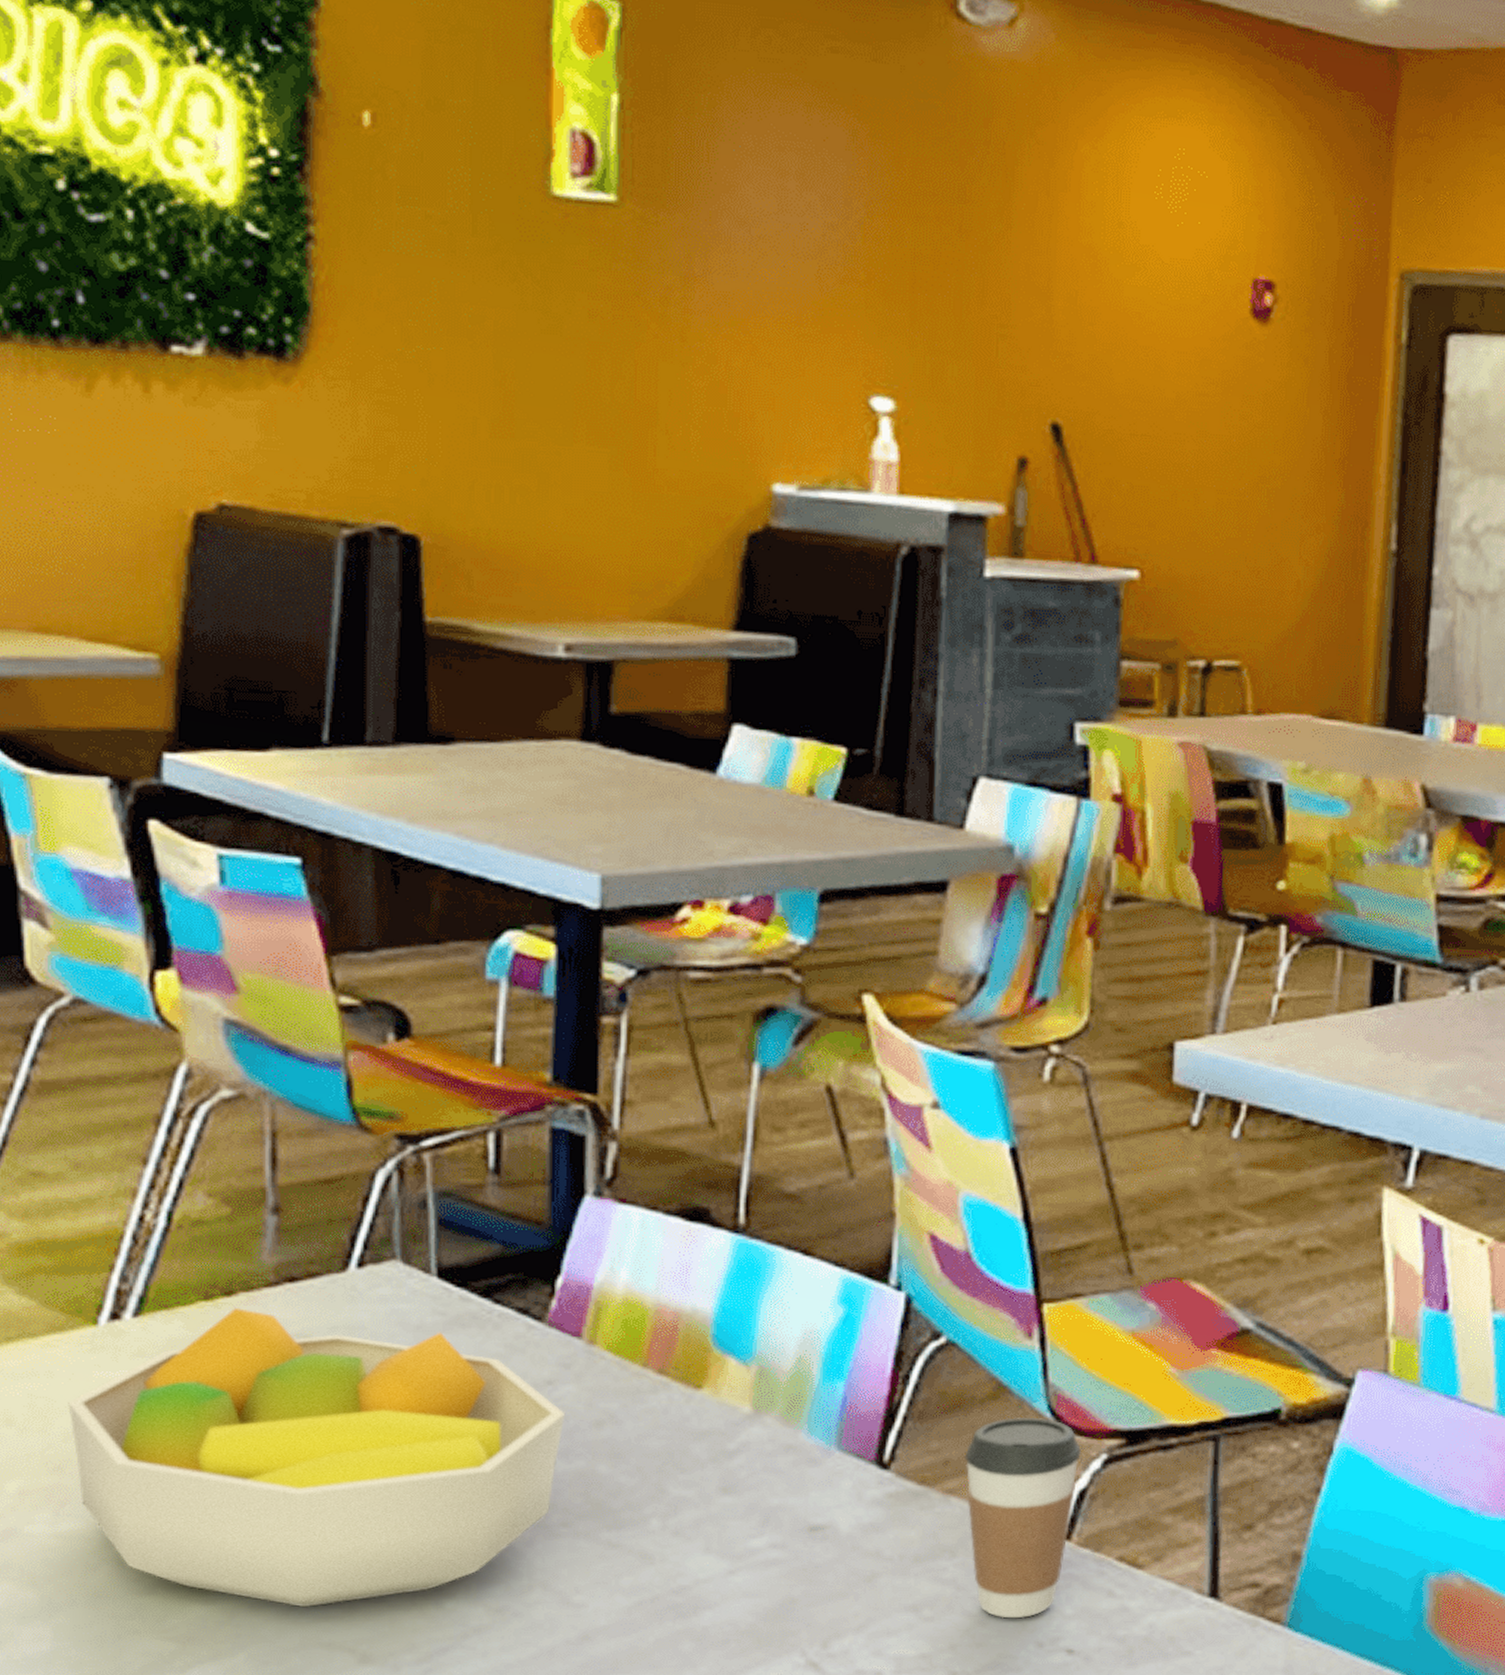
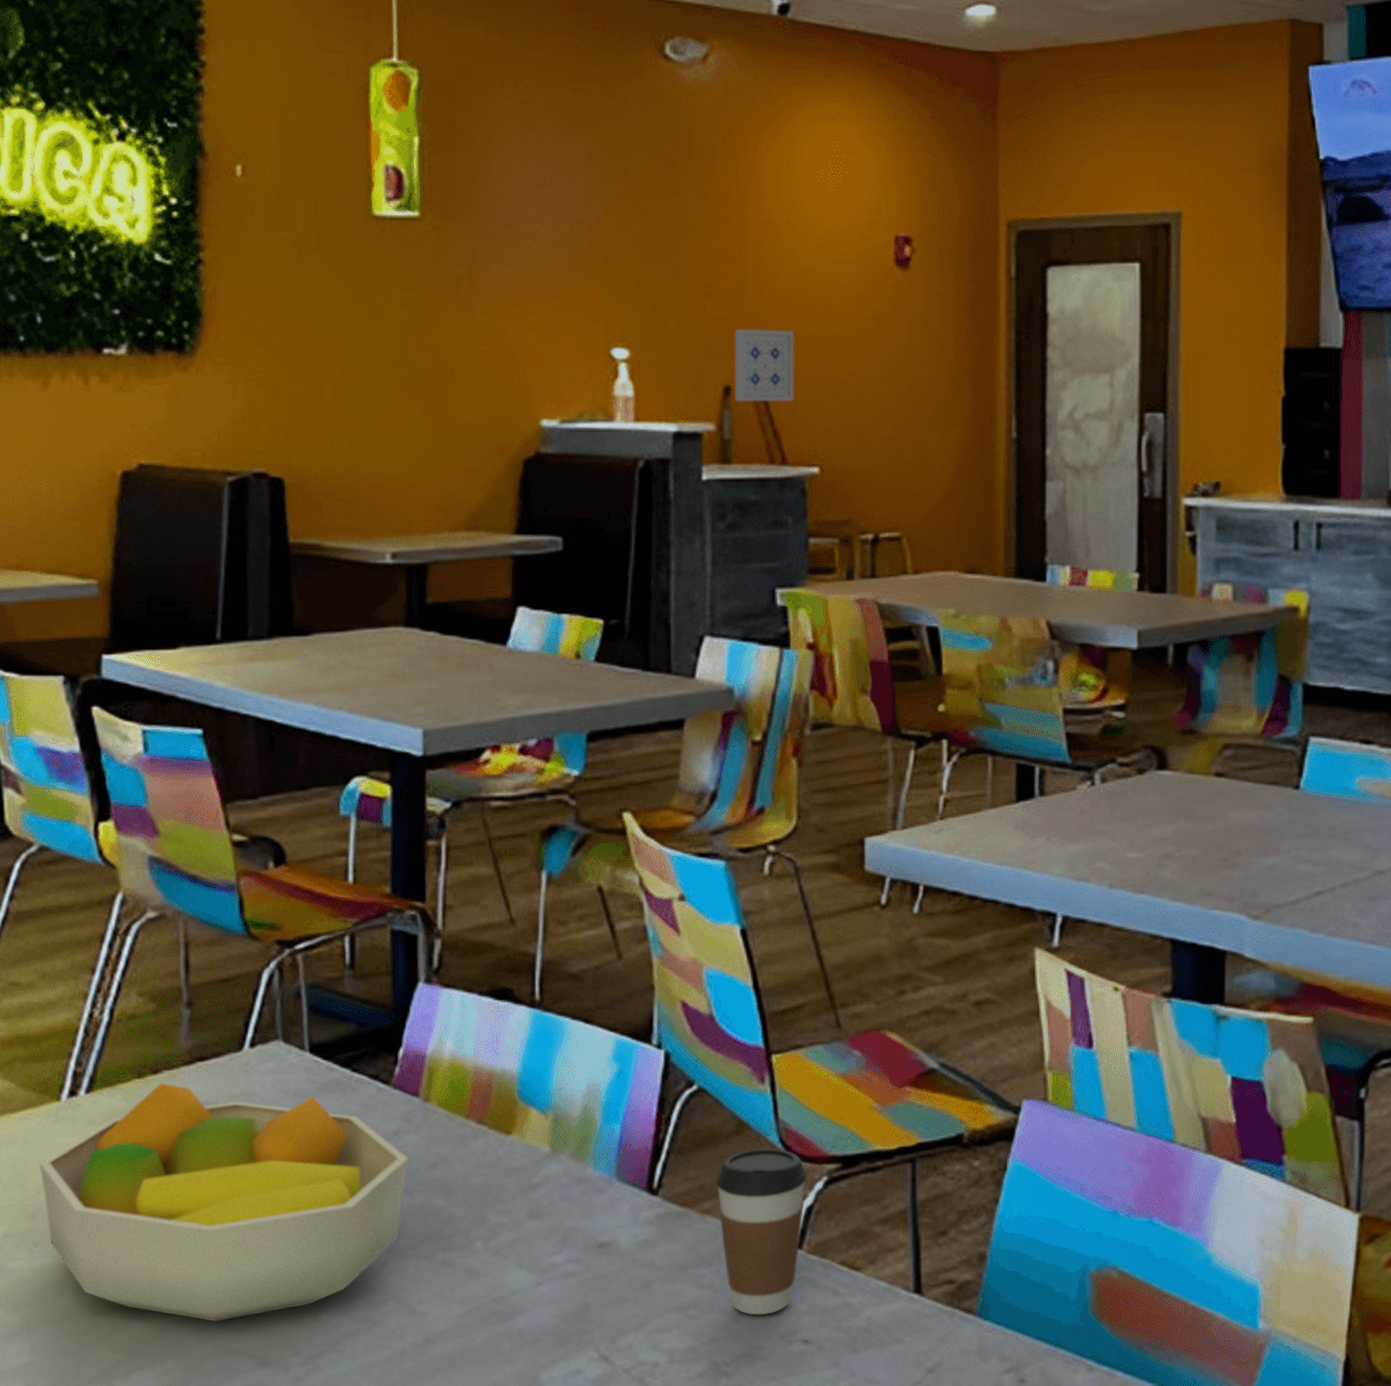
wall art: none [1031,384,1114,484] -> present [734,329,795,402]

